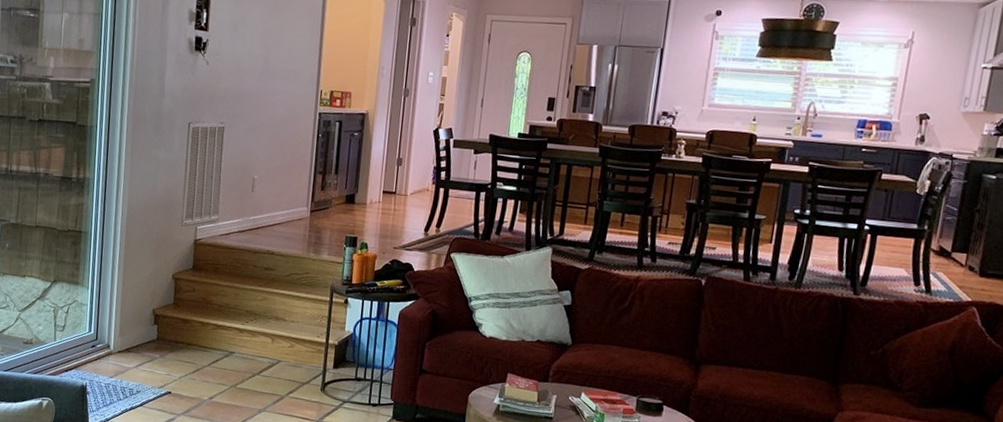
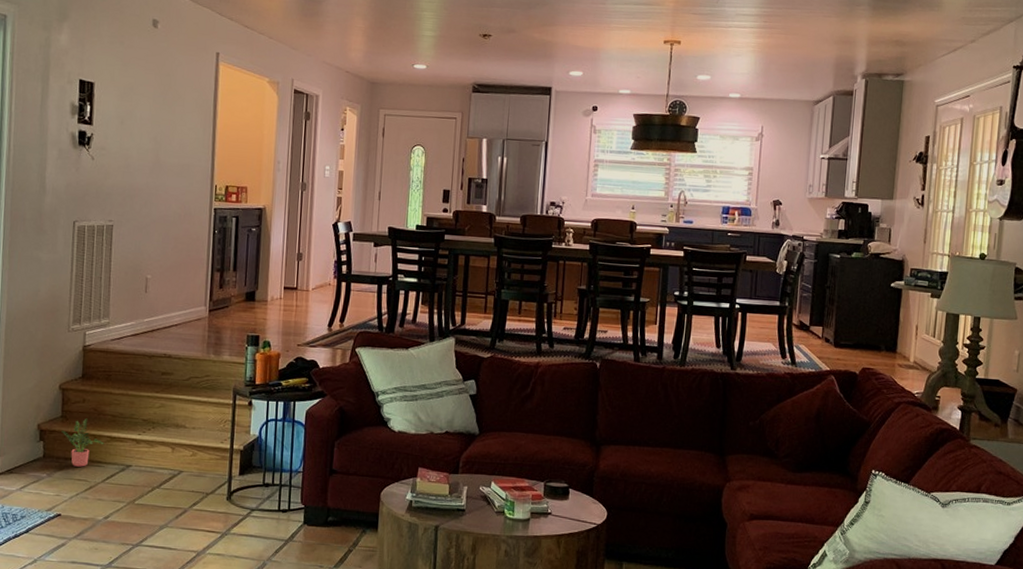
potted plant: none [173,306,211,351] -> present [61,418,104,467]

